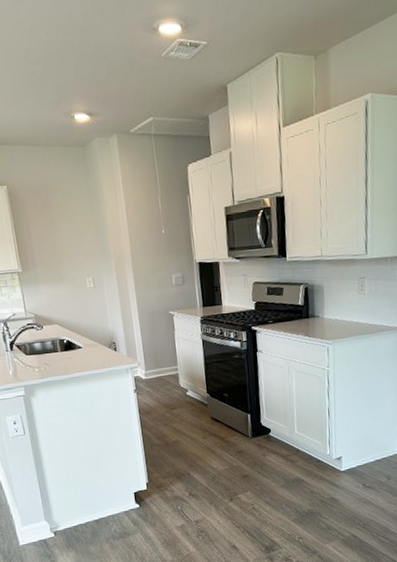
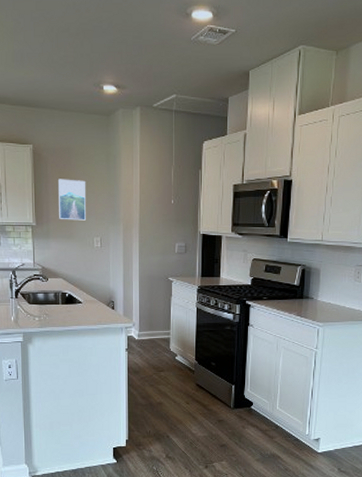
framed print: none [39,218,74,263] -> present [58,179,86,221]

